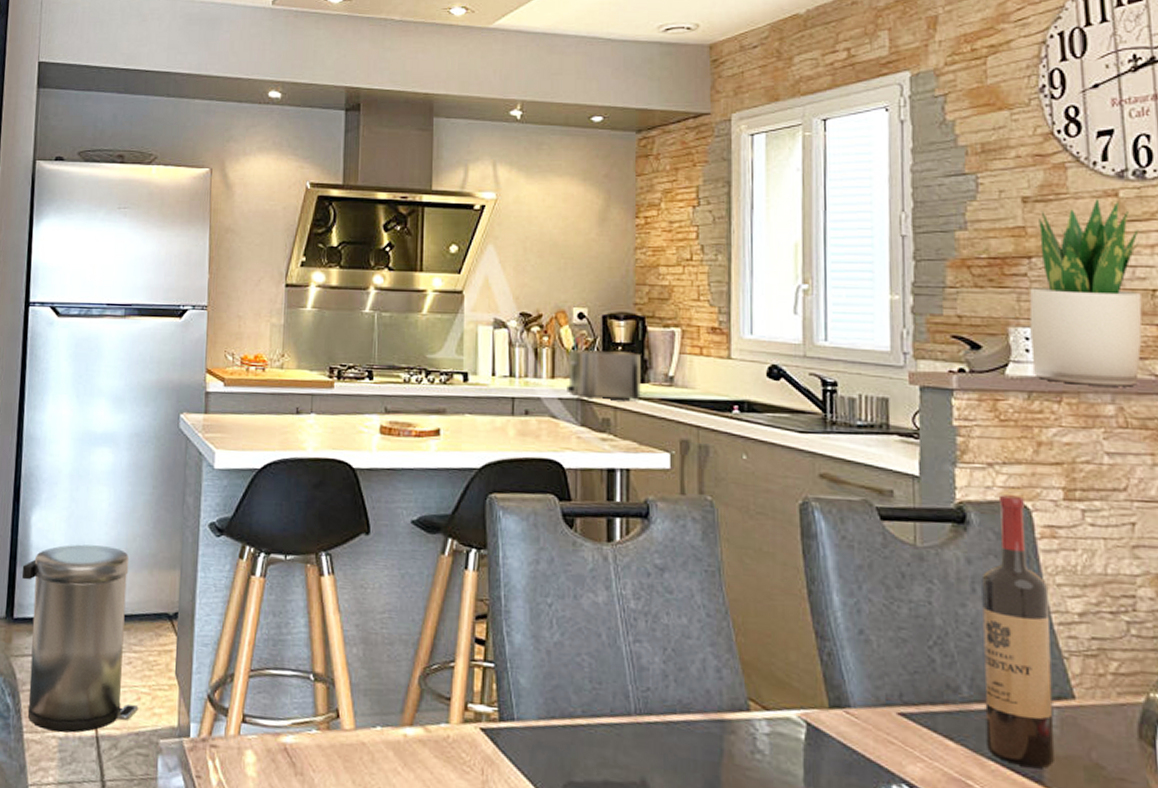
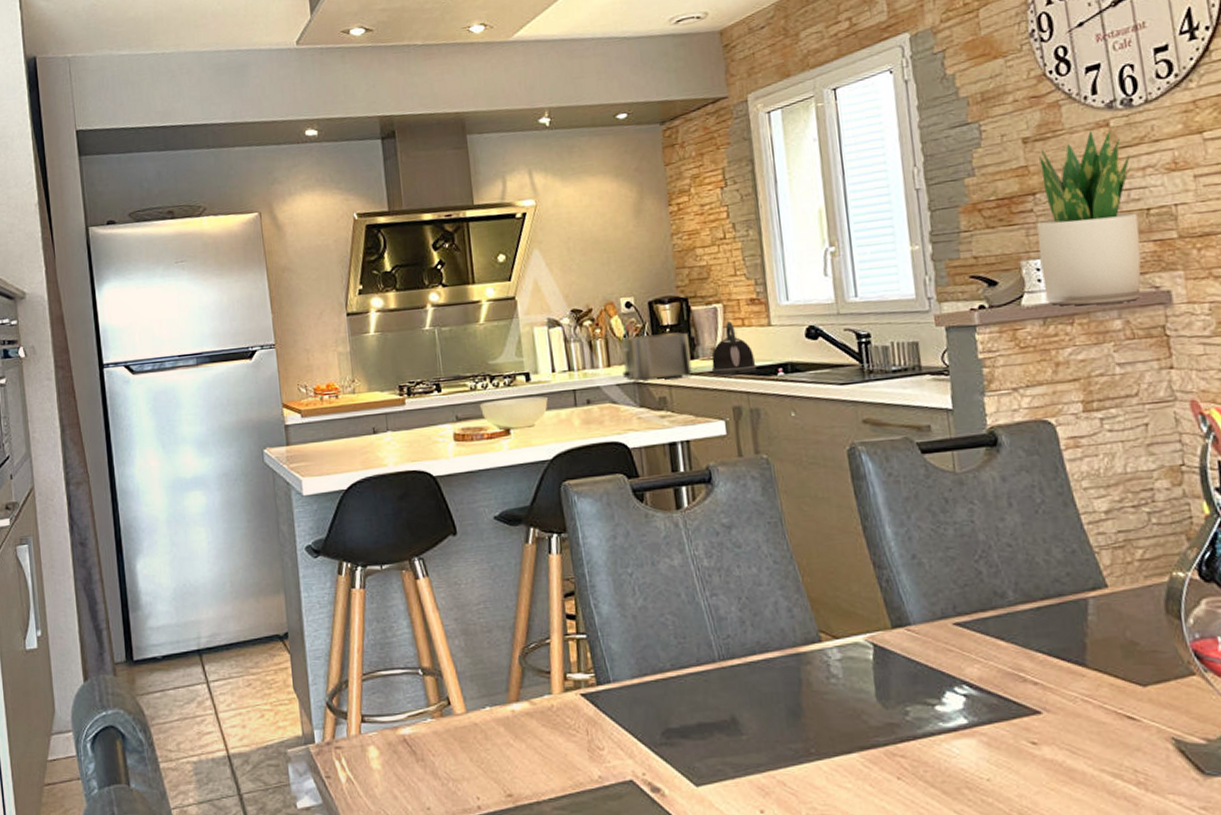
pedal bin: present [21,544,139,733] -> none [134,582,264,757]
bowl: none [411,397,484,431] -> present [479,396,548,430]
kettle: none [662,348,711,407] -> present [711,321,757,376]
wine bottle: present [981,495,1055,769] -> none [1016,414,1094,654]

